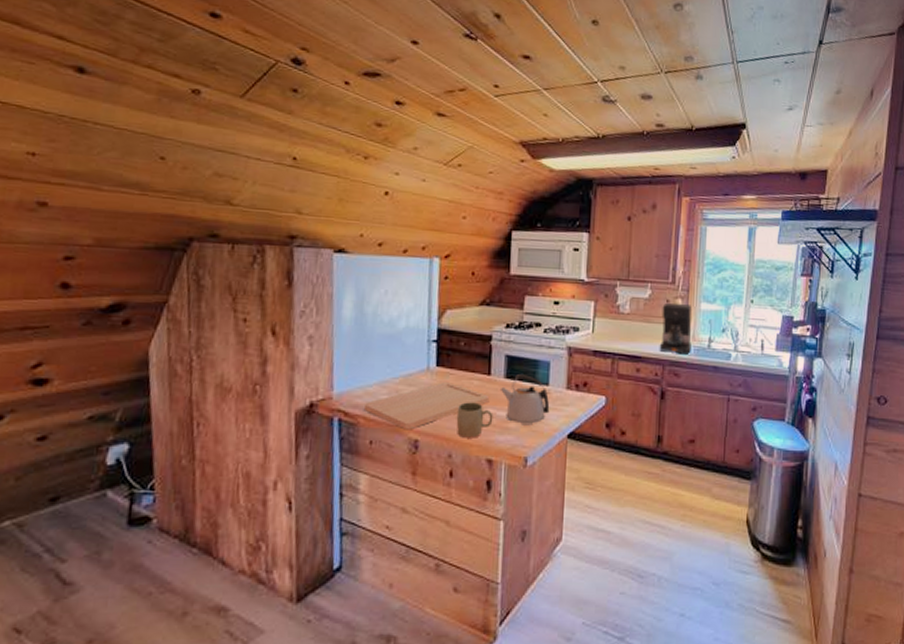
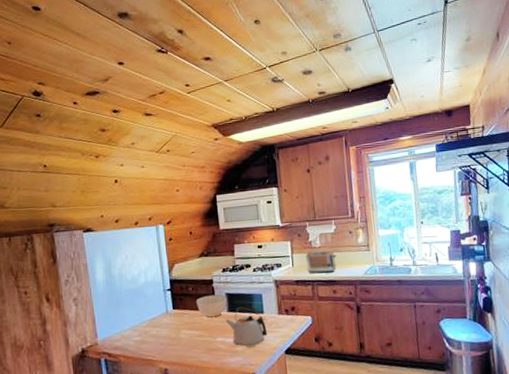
cutting board: present [365,382,490,430] -> none [123,321,219,362]
mug: present [456,402,494,438] -> none [194,334,224,363]
bowl: none [467,354,506,383] -> present [196,294,227,318]
toaster: none [609,317,647,346] -> present [305,250,337,274]
coffee maker: present [659,302,691,355] -> none [346,232,377,274]

